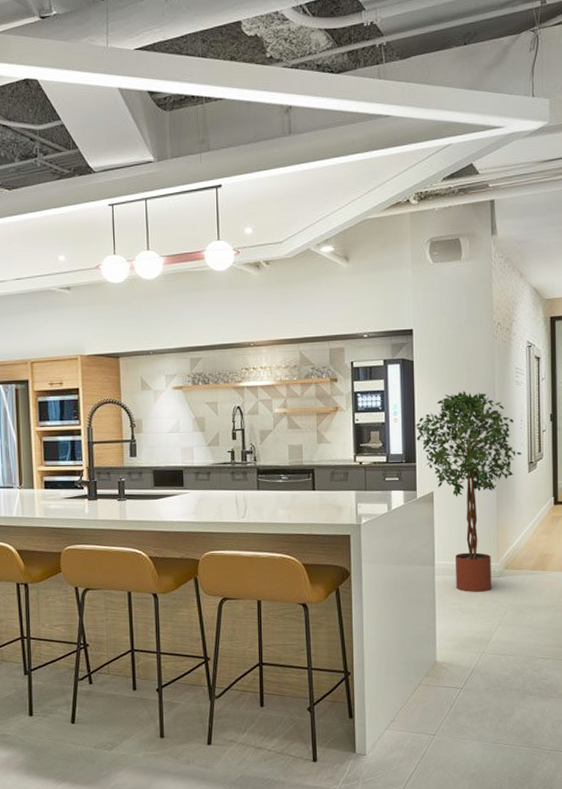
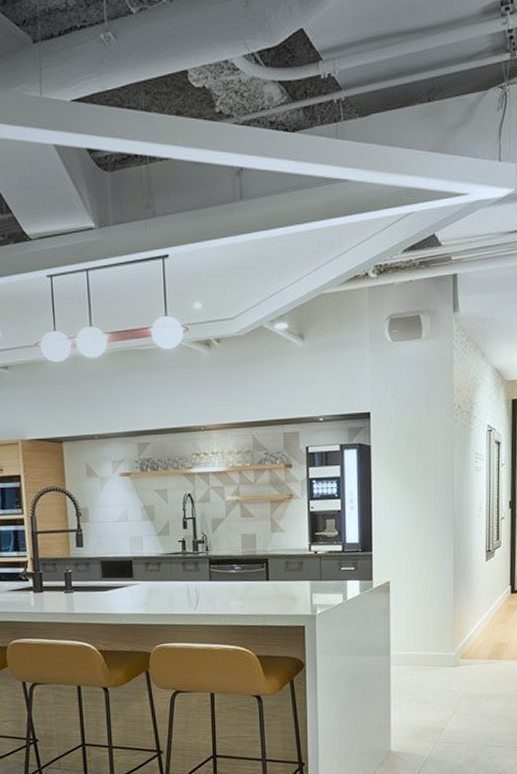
potted tree: present [412,391,522,592] -> none [369,477,480,682]

